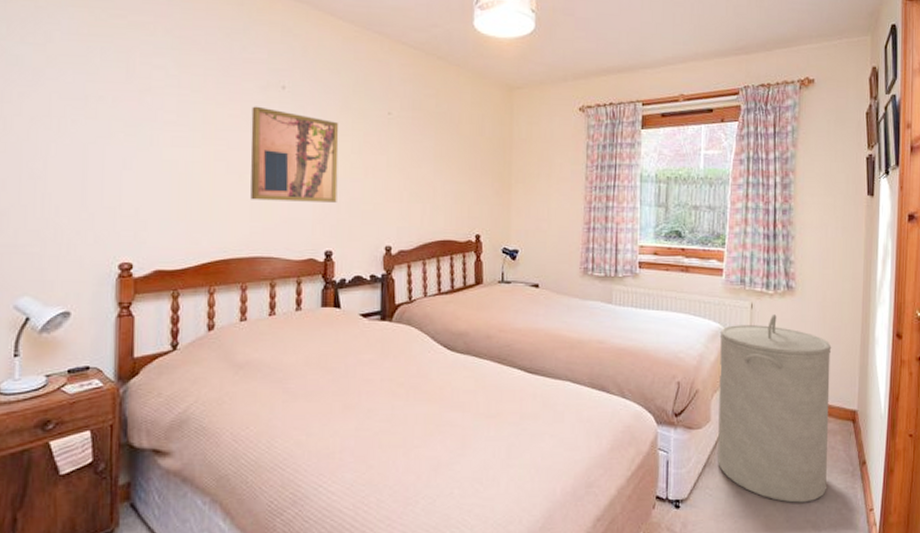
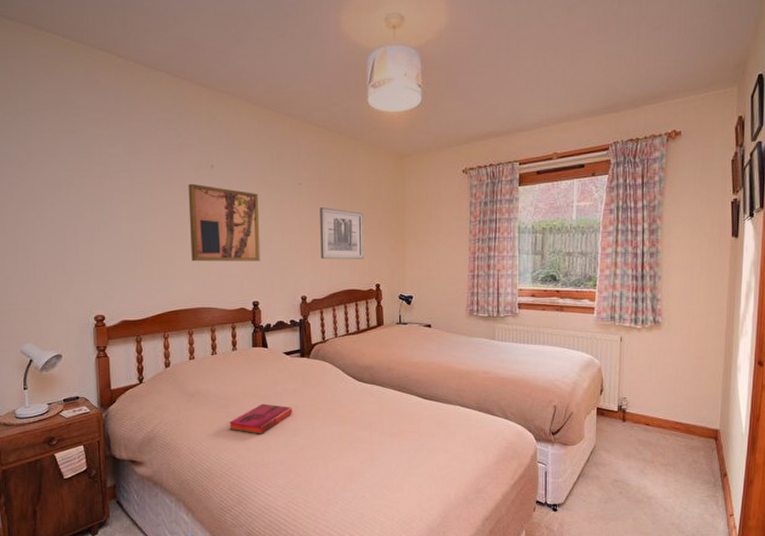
hardback book: none [286,377,368,416] -> present [229,403,293,434]
wall art: none [411,142,463,205] -> present [320,207,363,259]
laundry hamper: present [718,314,832,503] -> none [590,346,696,508]

